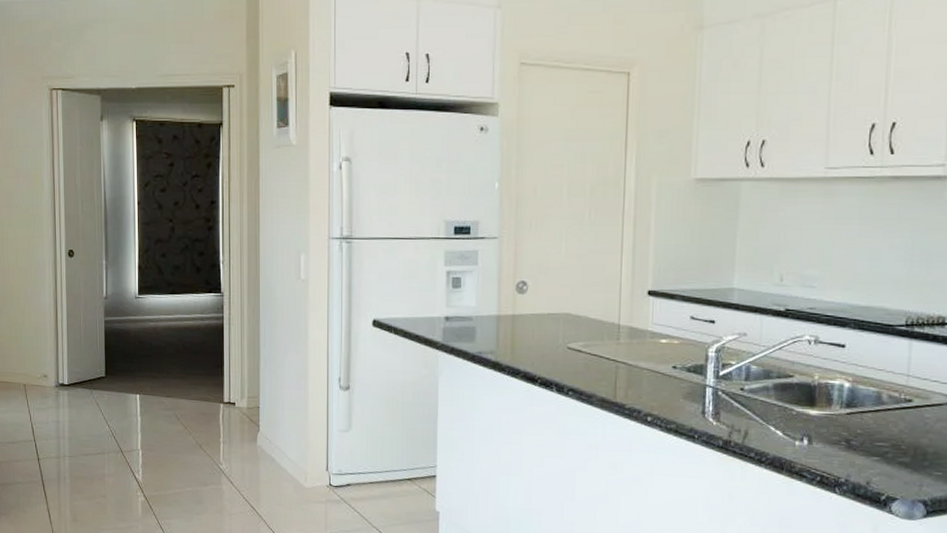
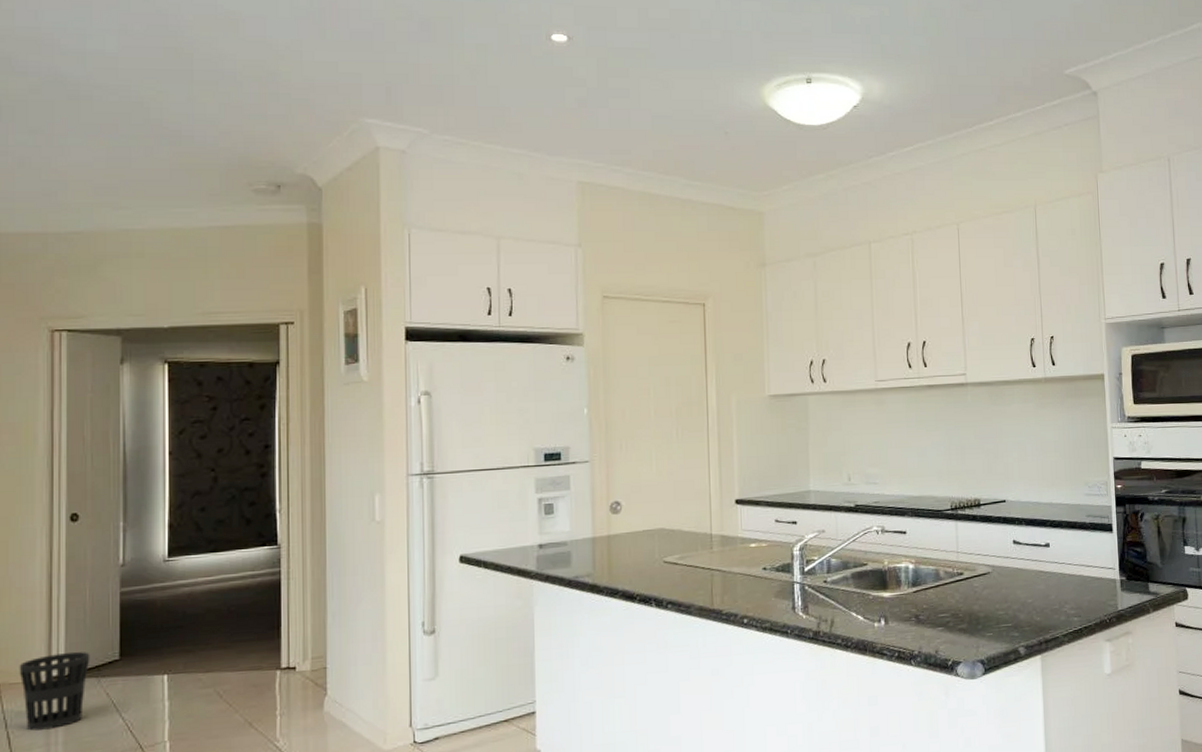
wastebasket: none [37,365,85,426] -> present [19,651,90,731]

